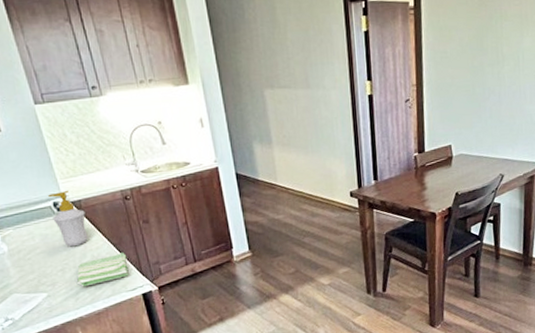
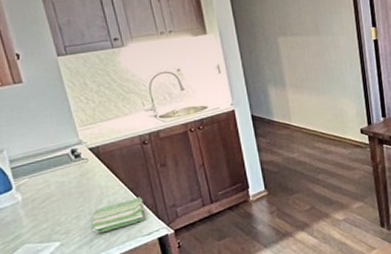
soap bottle: present [48,190,88,247] -> none [66,137,105,194]

